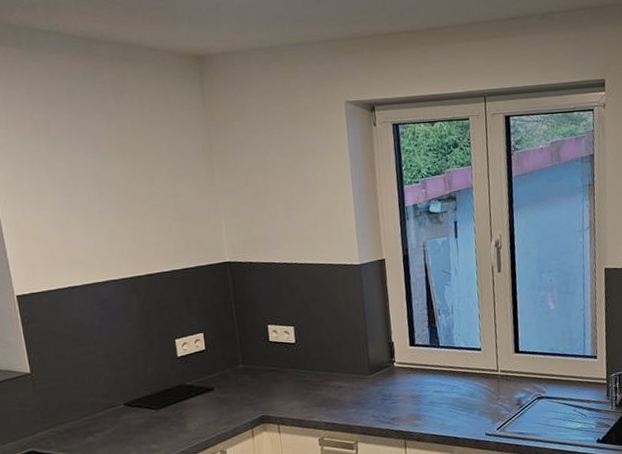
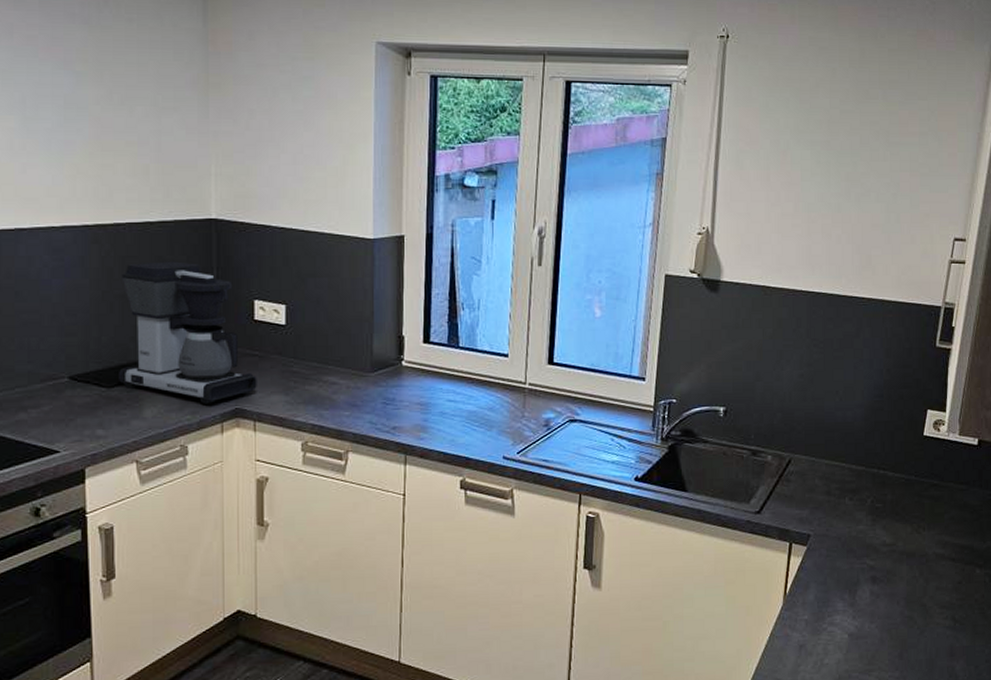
coffee maker: none [158,300,278,415] -> present [119,261,257,404]

